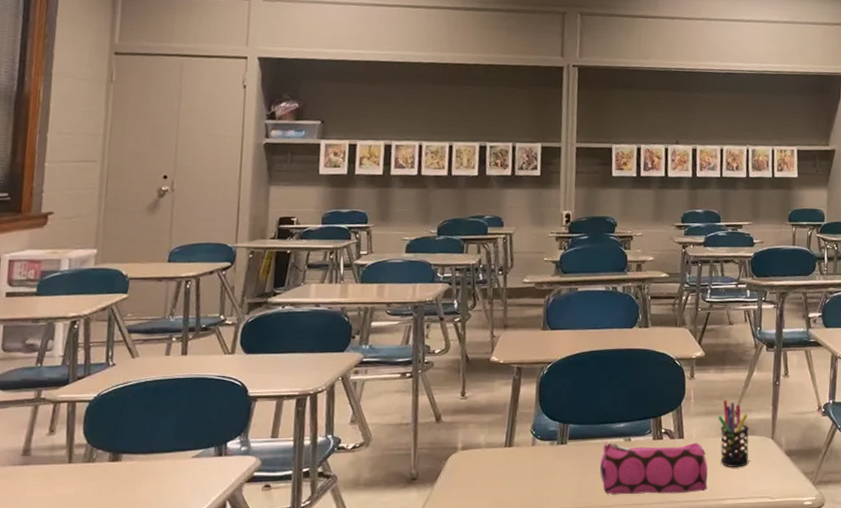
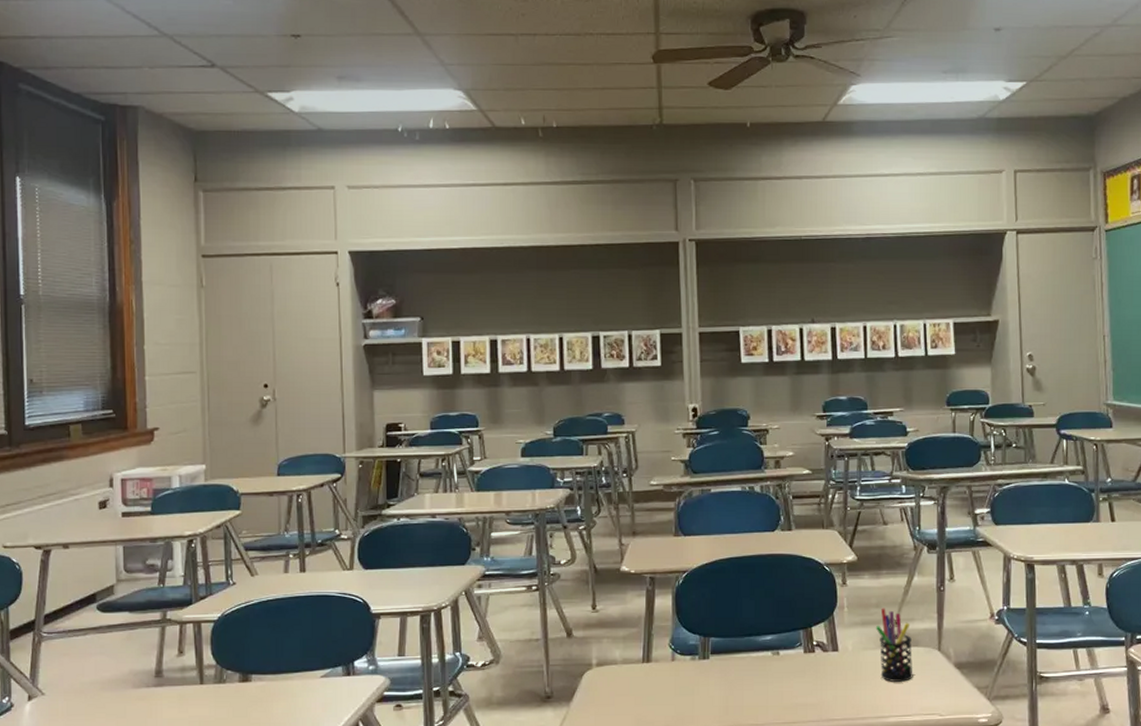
pencil case: present [599,440,708,495] -> none [746,654,868,713]

